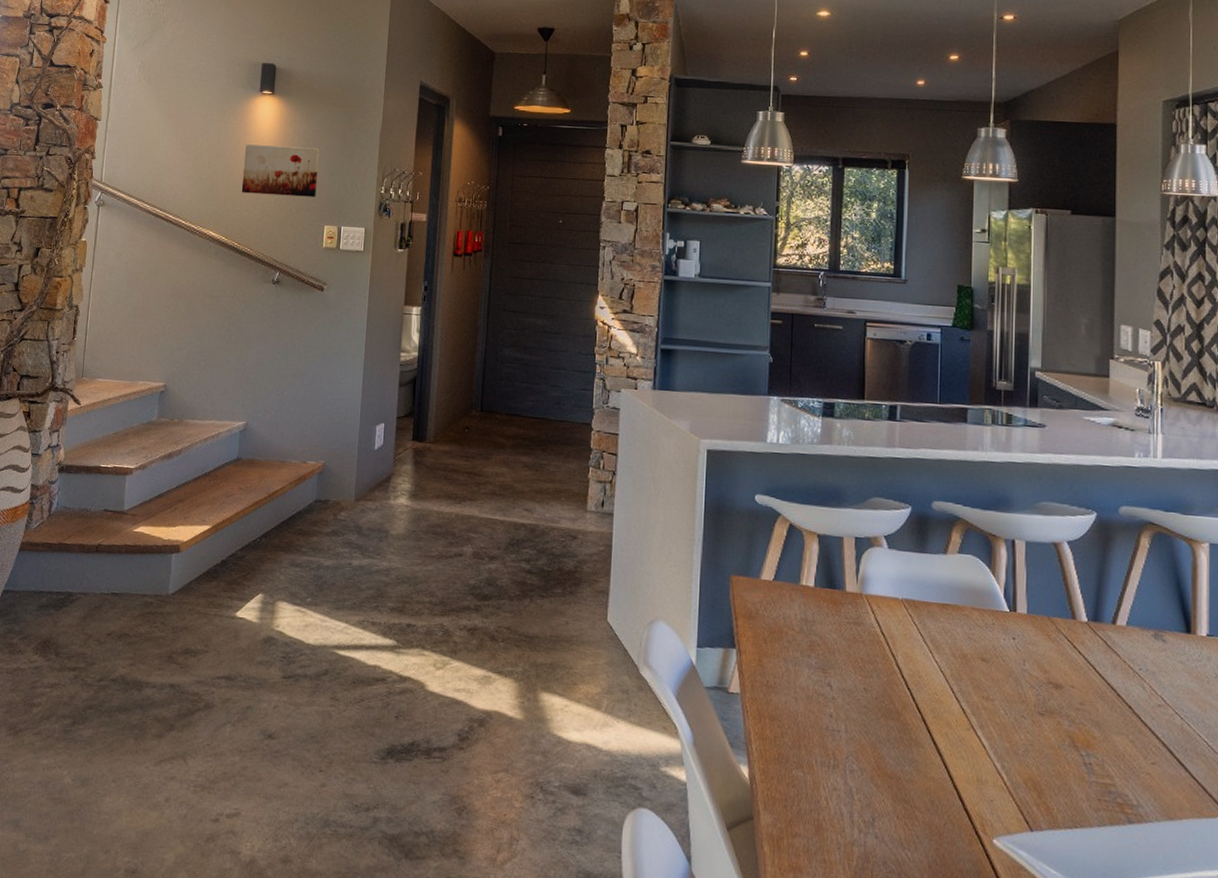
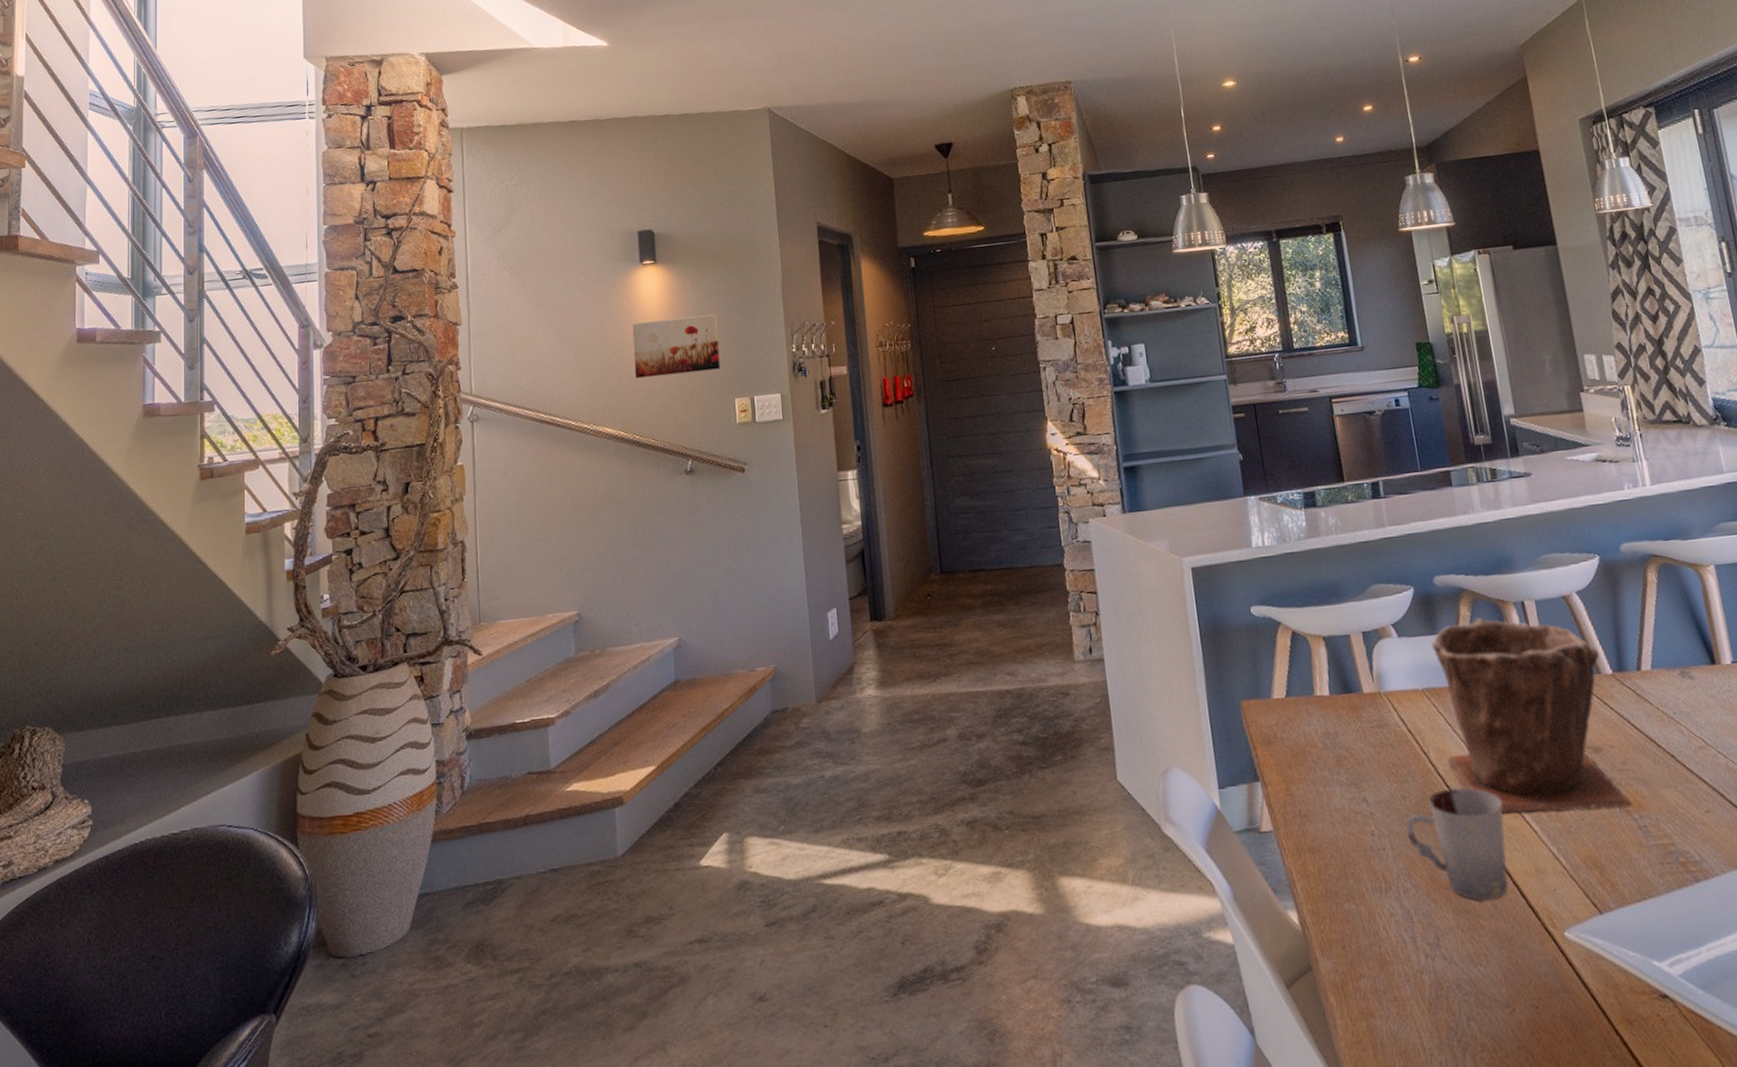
cup: none [862,691,958,798] -> present [1406,787,1508,901]
plant pot: none [912,546,1081,743] -> present [1431,617,1632,814]

